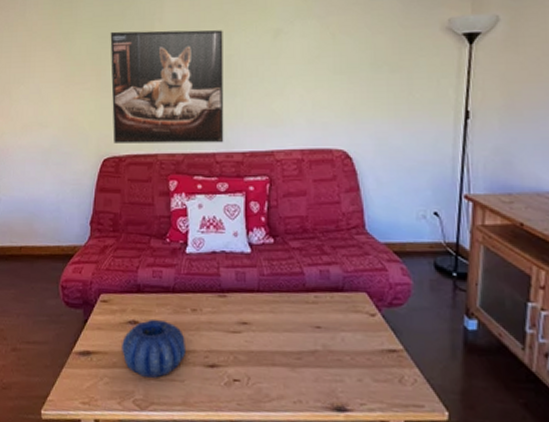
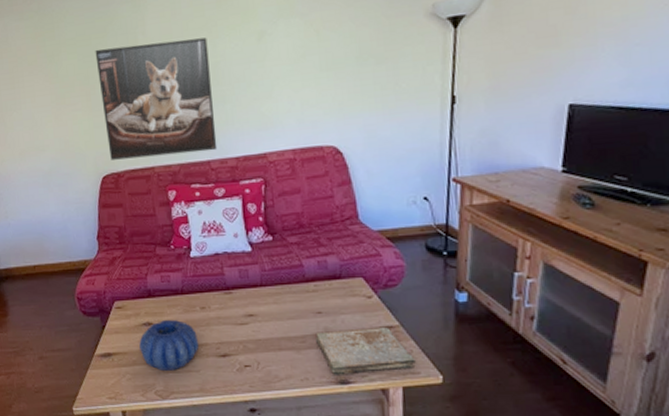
book: none [313,348,420,402] -> present [316,326,416,375]

